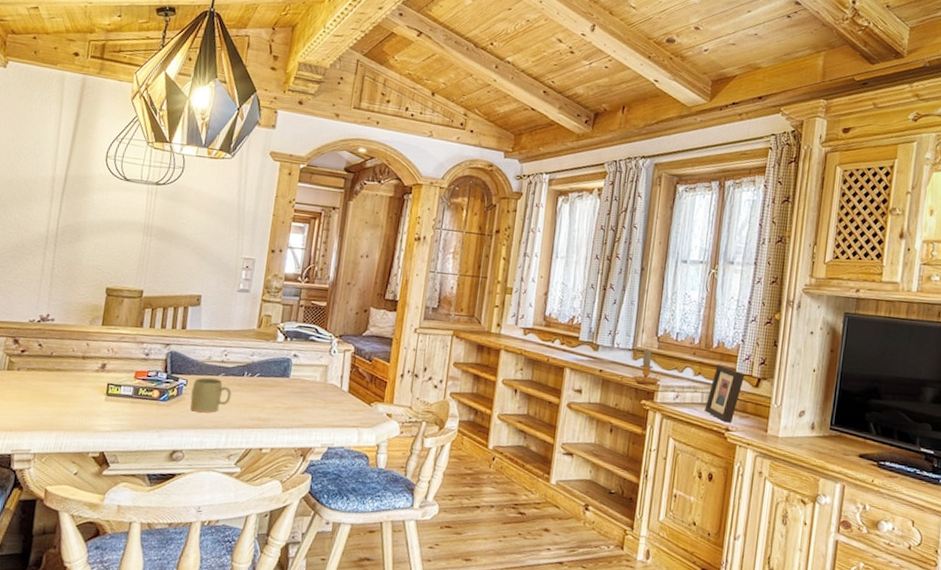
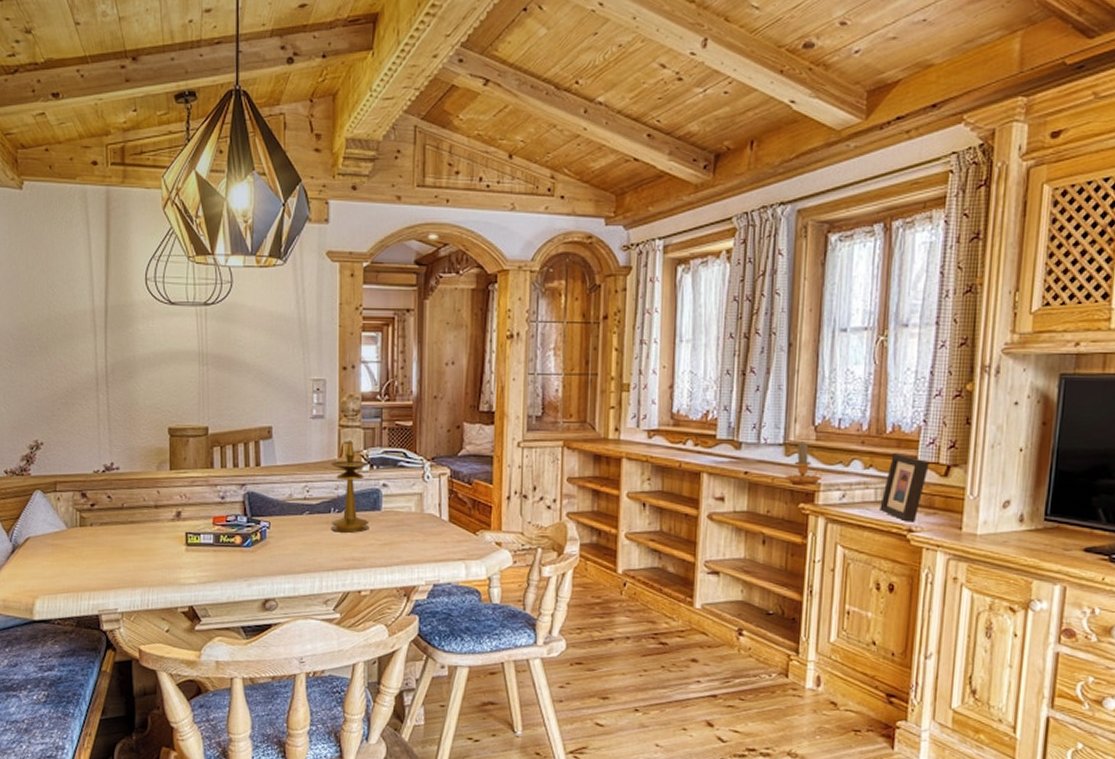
mug: present [190,377,232,413] -> none [276,518,320,557]
candlestick: none [242,313,285,396] -> present [330,440,370,533]

